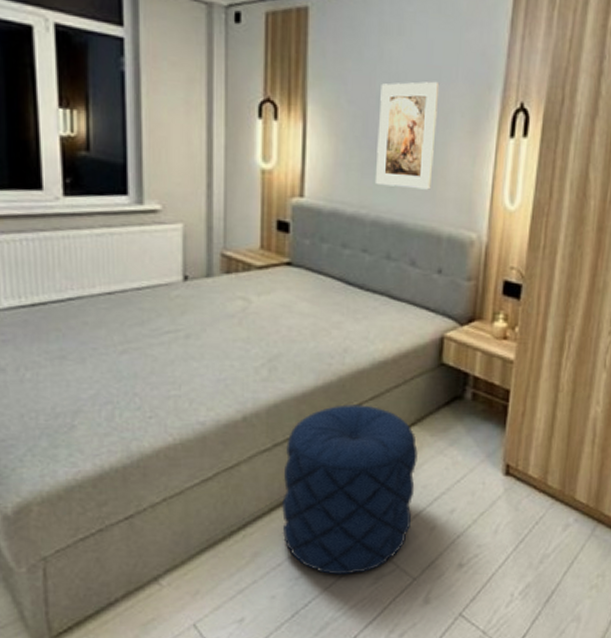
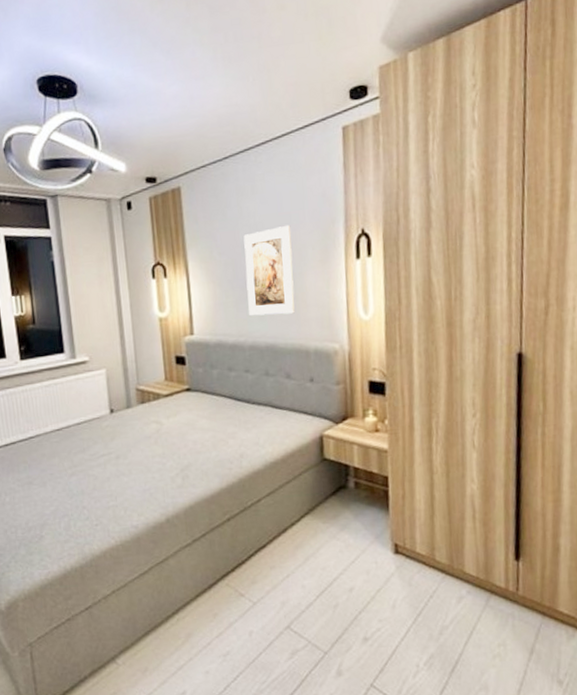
pouf: present [281,404,418,575] -> none [202,500,316,651]

